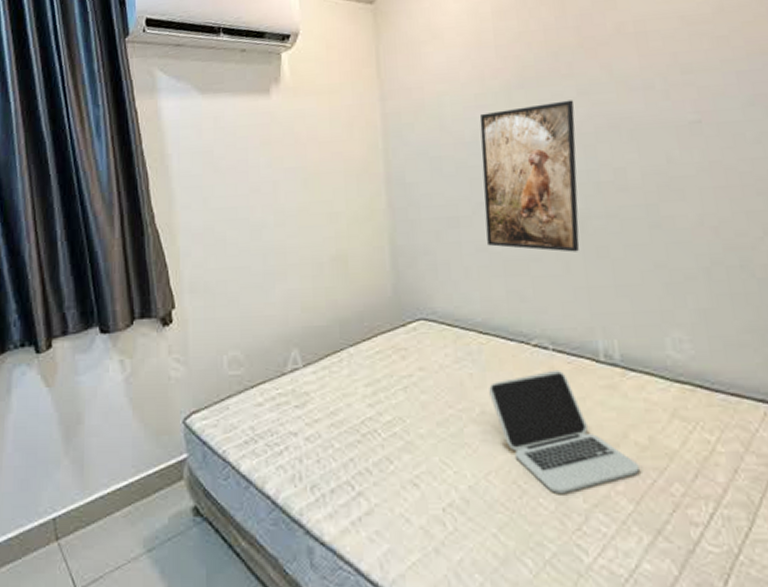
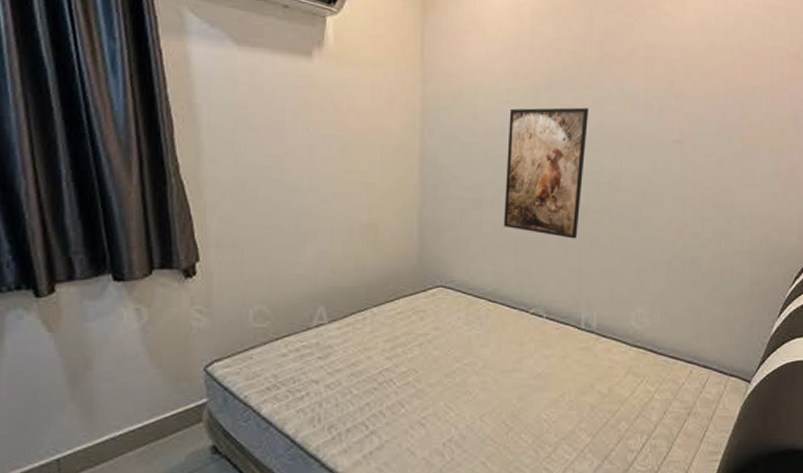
laptop: present [489,369,640,493] -> none [492,334,599,430]

